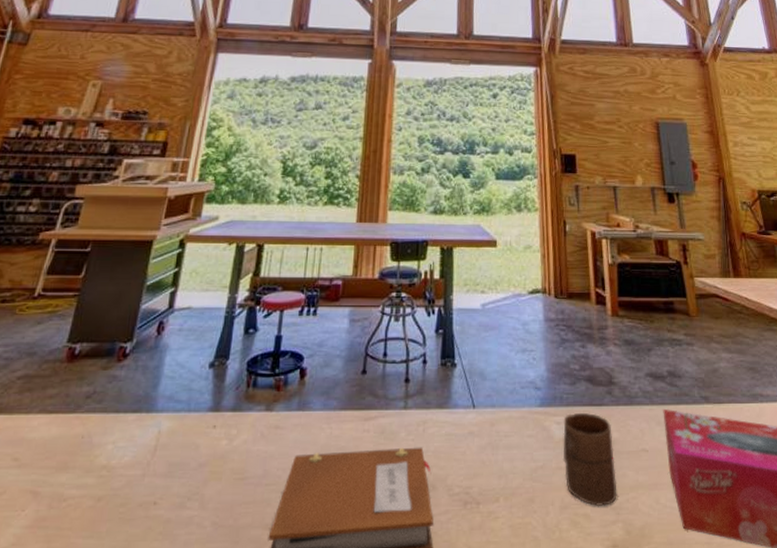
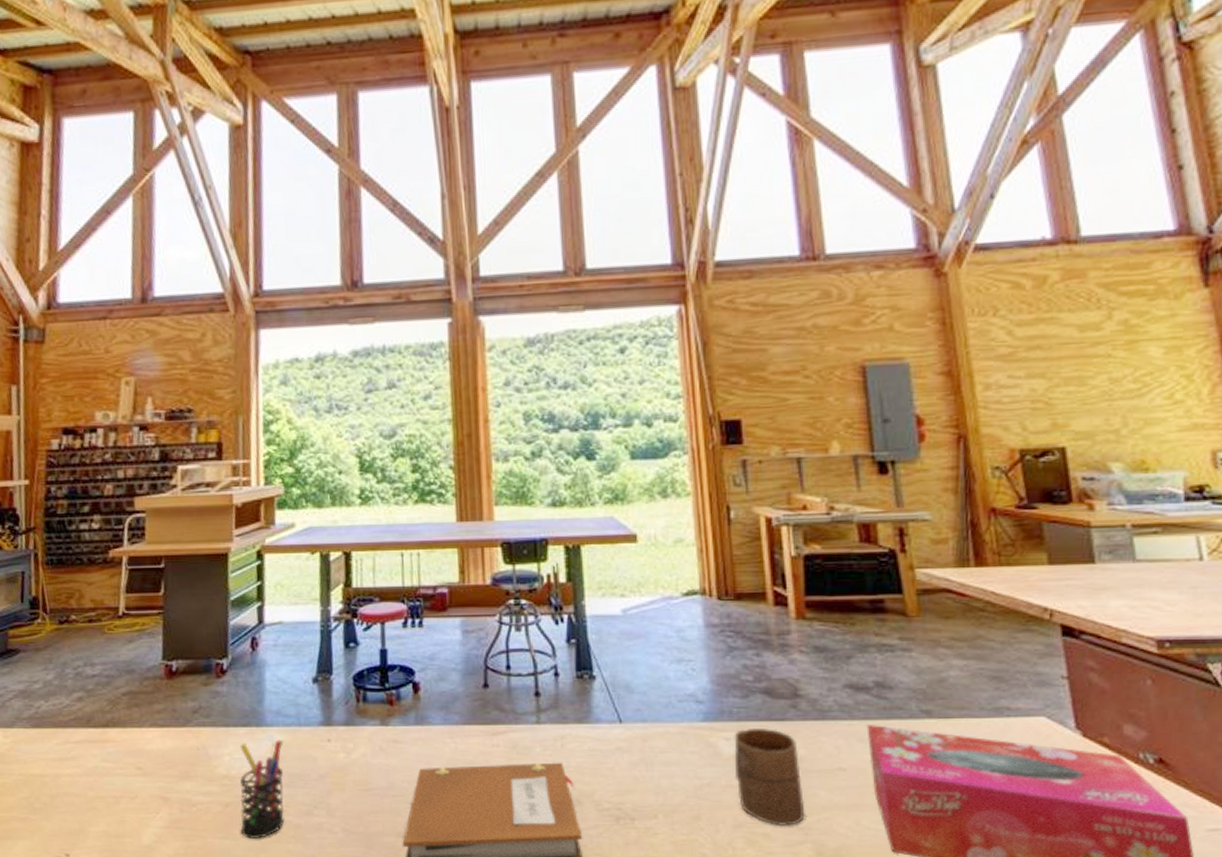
pen holder: none [107,426,170,537] -> present [239,739,285,838]

